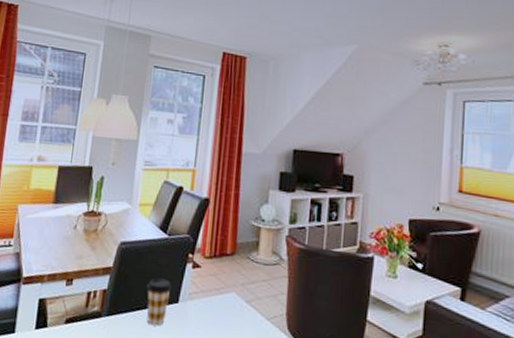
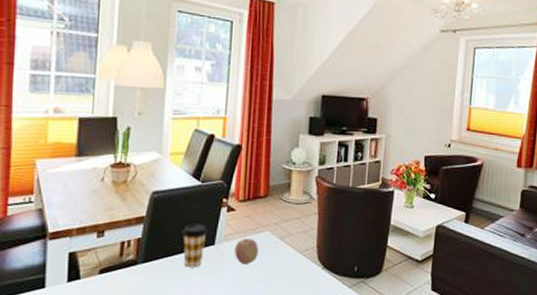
fruit: none [198,298,223,328] -> present [235,239,258,264]

